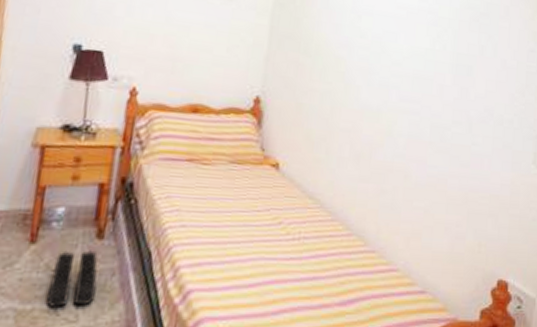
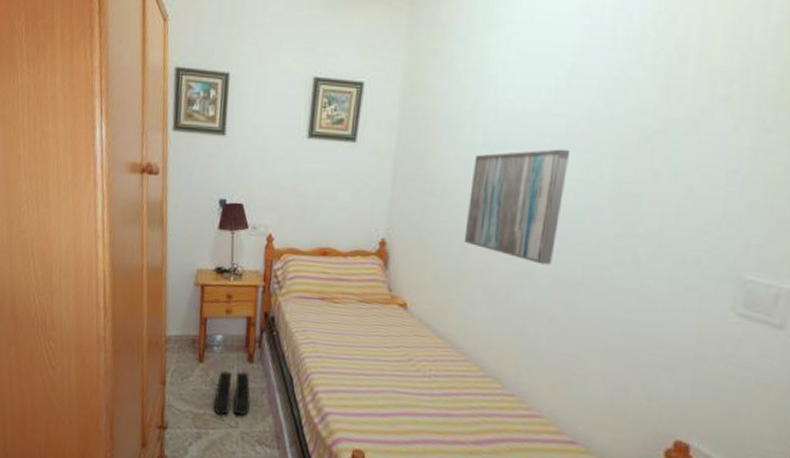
wall art: none [334,19,422,125] -> present [464,149,571,265]

